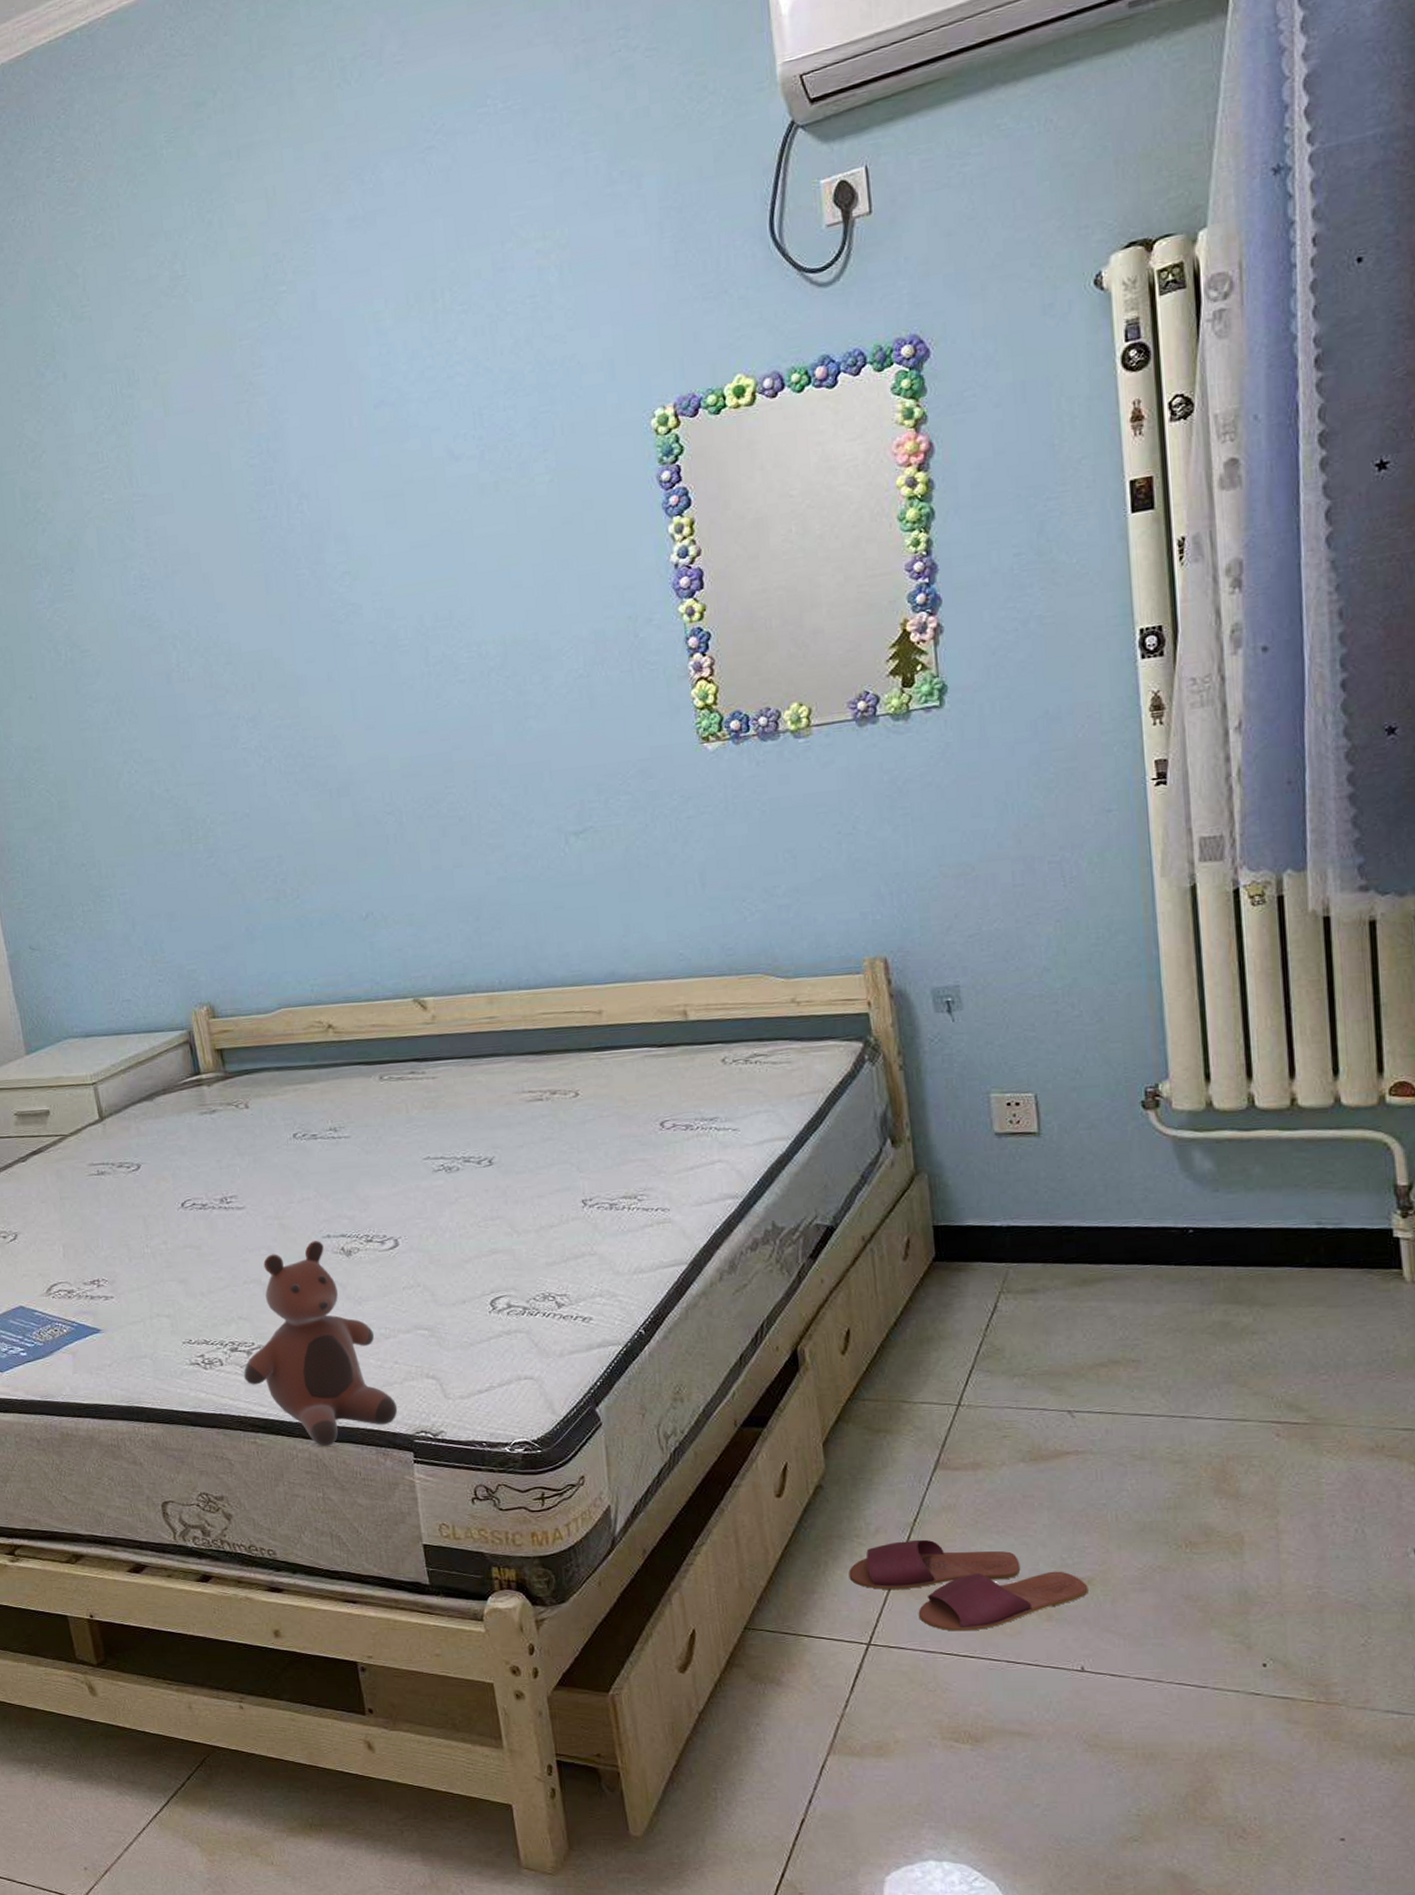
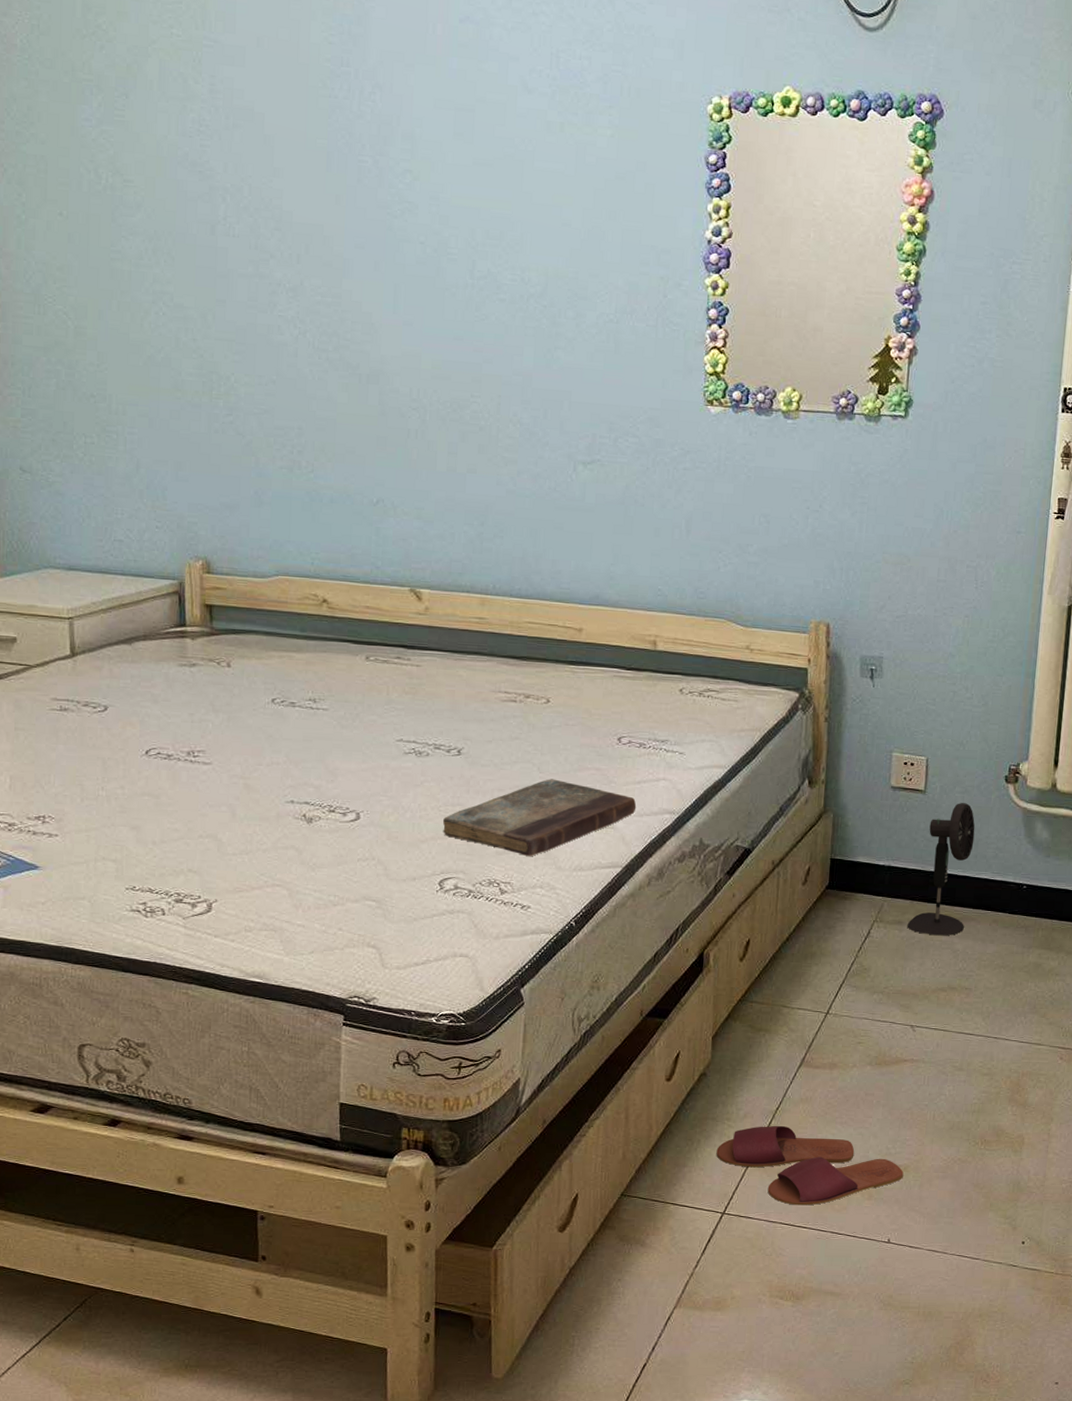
teddy bear: present [244,1241,398,1447] -> none [185,804,335,1004]
book: none [484,1177,693,1264] -> present [442,779,637,856]
standing fan: none [1043,1140,1118,1302] -> present [907,803,975,936]

